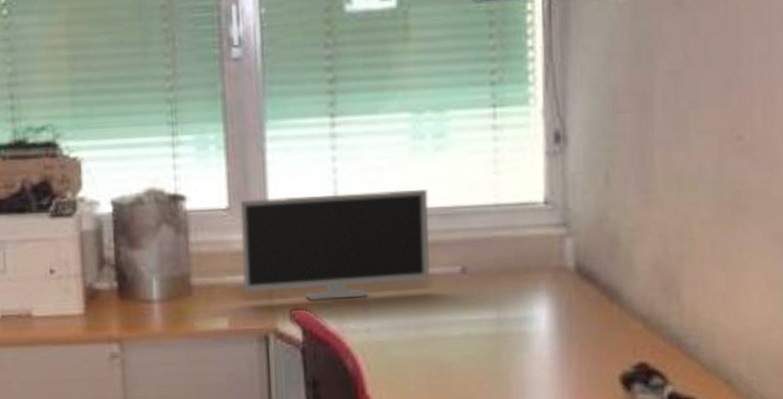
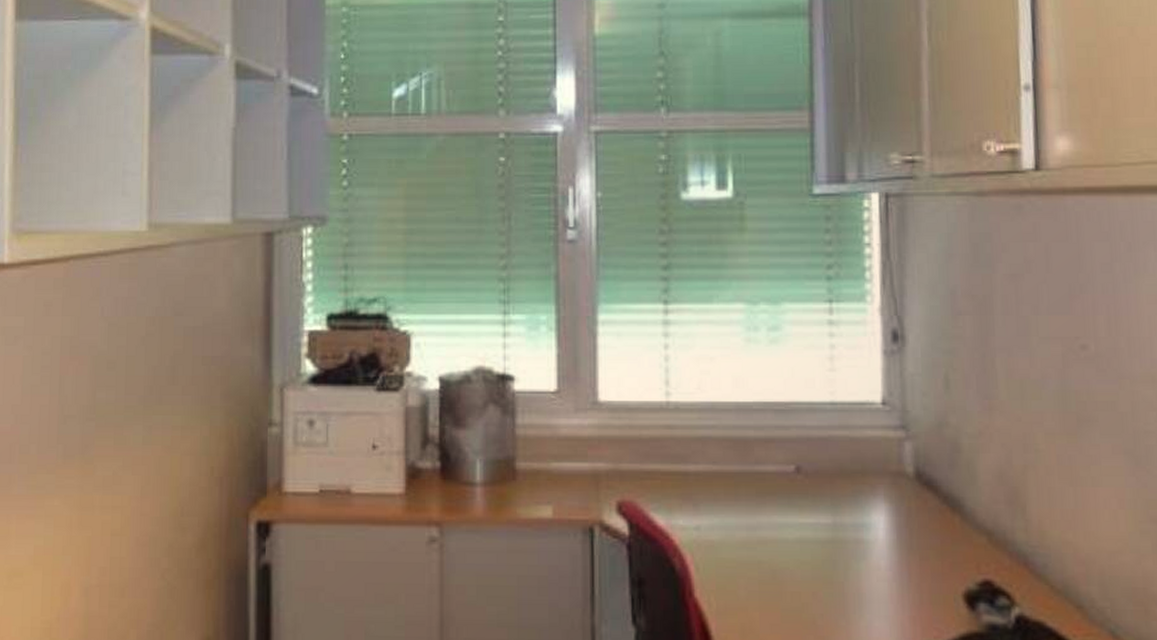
monitor: present [240,190,431,301] -> none [569,382,764,494]

